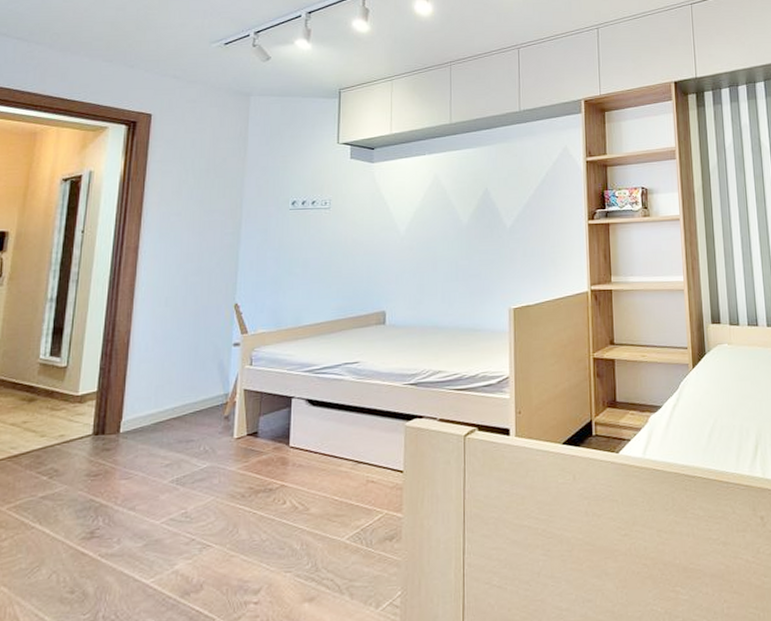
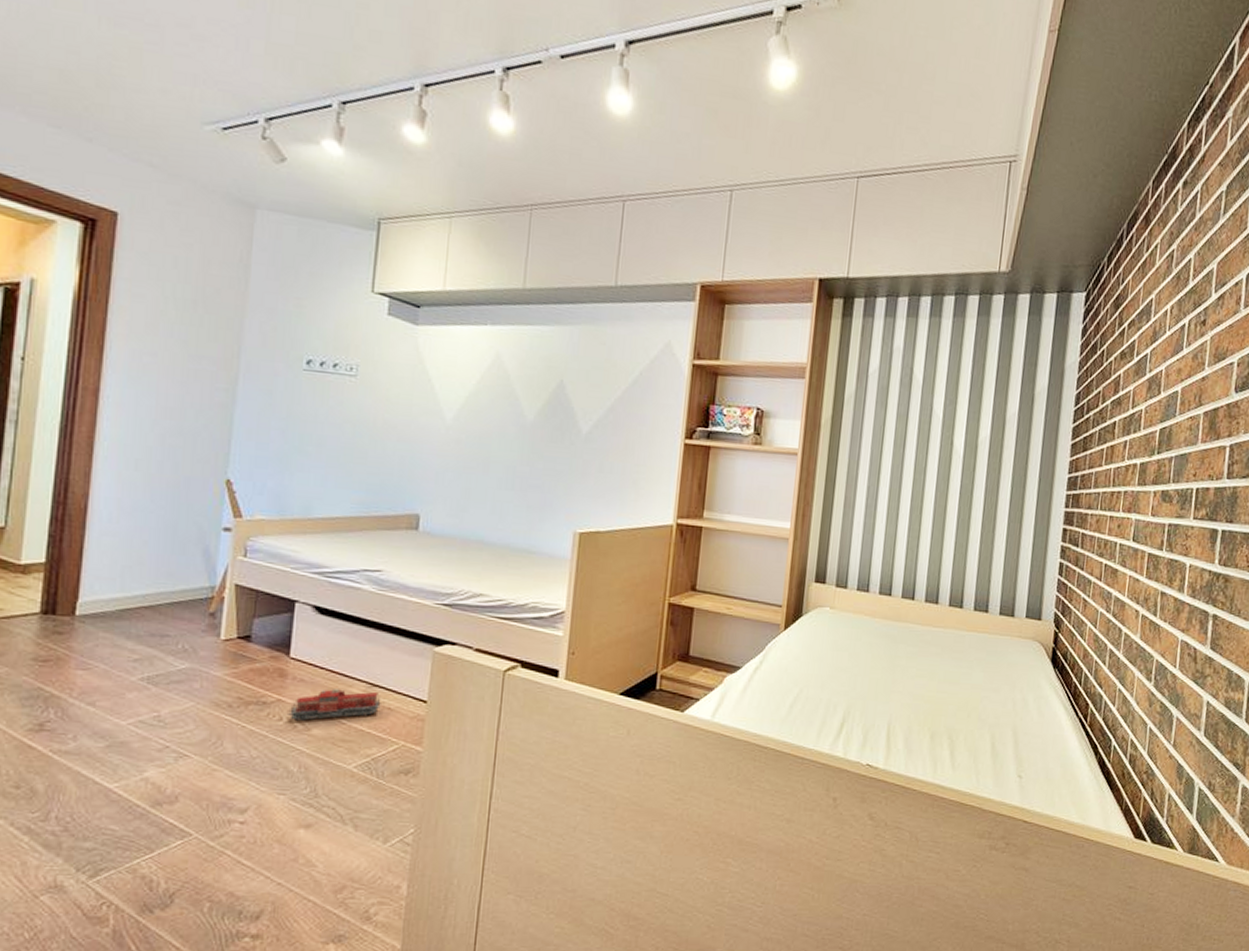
toy train: none [289,467,366,502] -> present [286,689,381,721]

